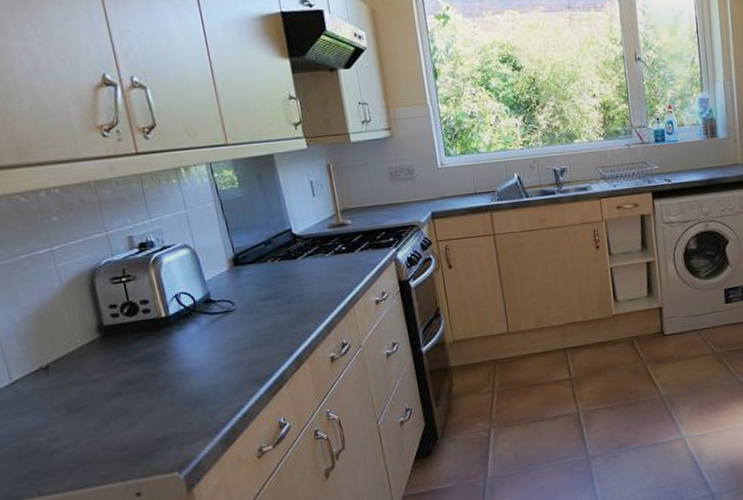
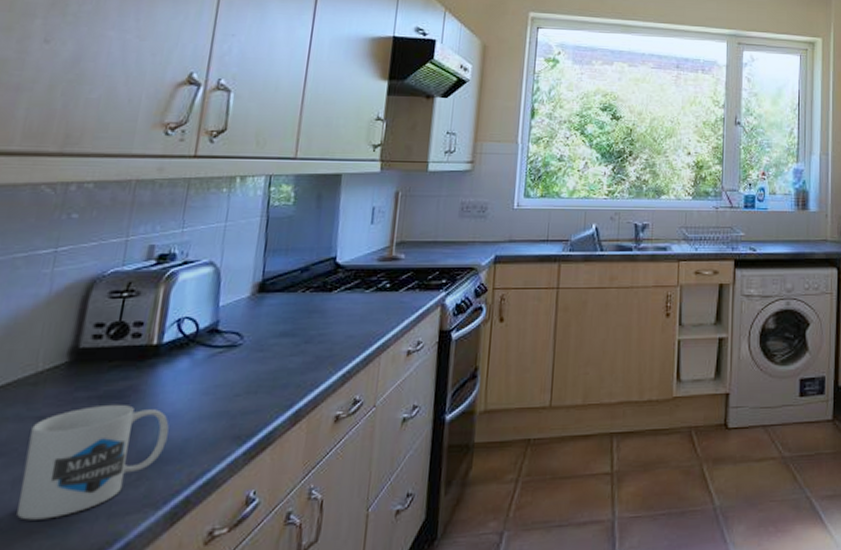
mug: none [92,365,202,454] -> present [17,404,169,520]

